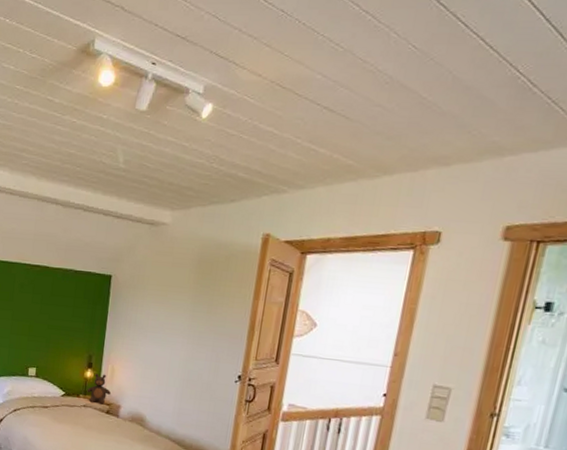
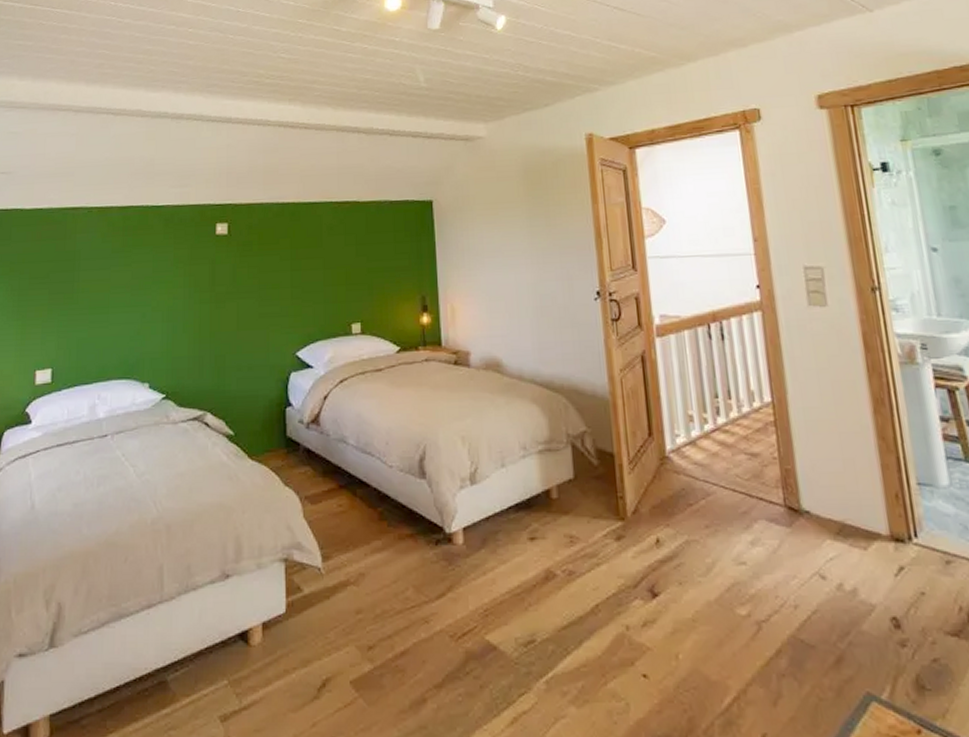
teddy bear: present [87,373,111,405] -> none [426,316,455,355]

